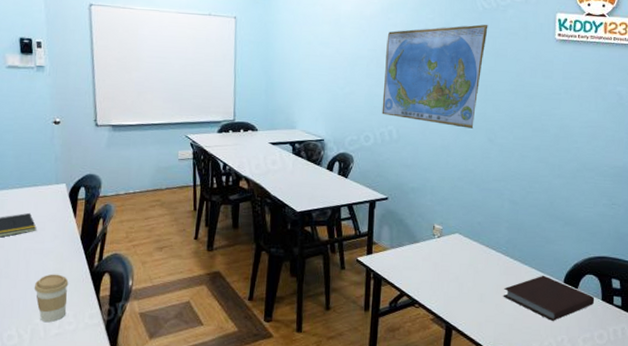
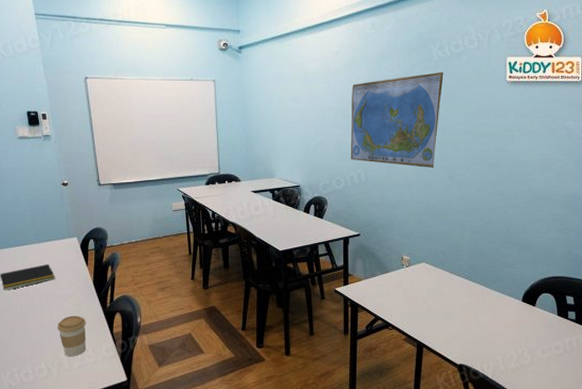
notebook: present [503,275,595,321] -> none [467,295,551,336]

